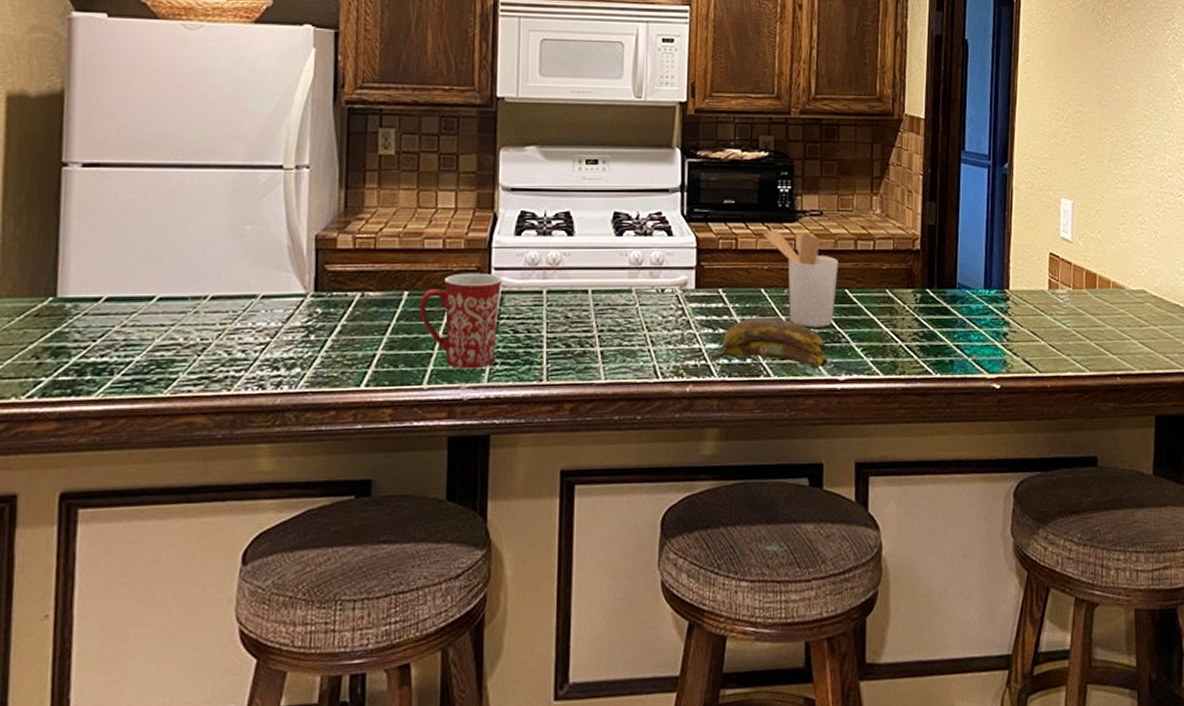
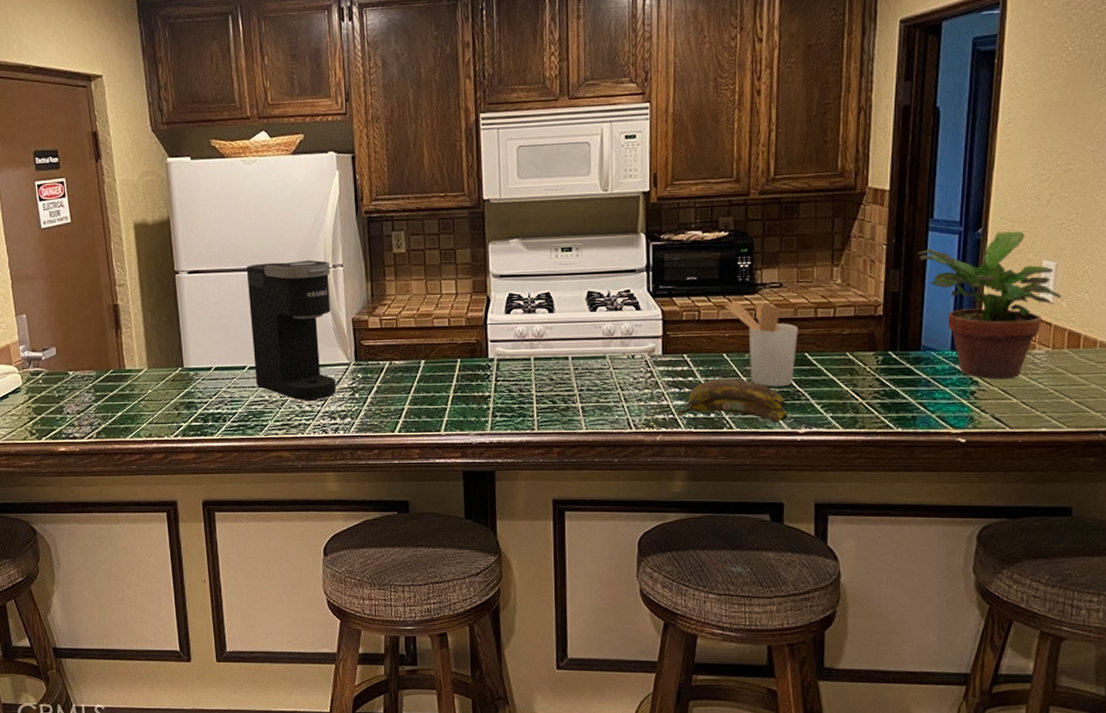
coffee maker: none [167,157,292,343] -> present [246,259,336,400]
mug: present [419,272,503,369] -> none [433,344,498,420]
potted plant: none [951,168,1079,319] -> present [917,231,1062,379]

